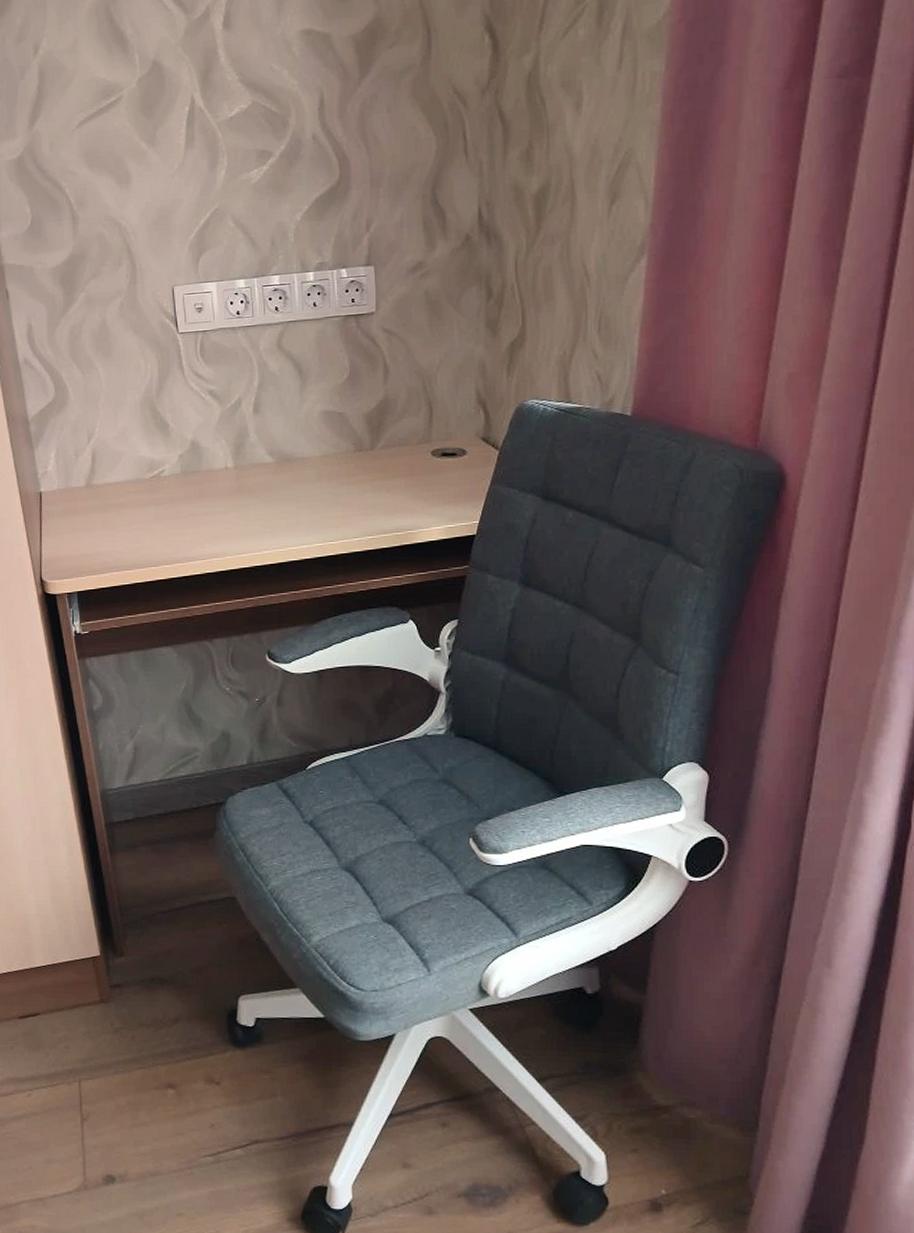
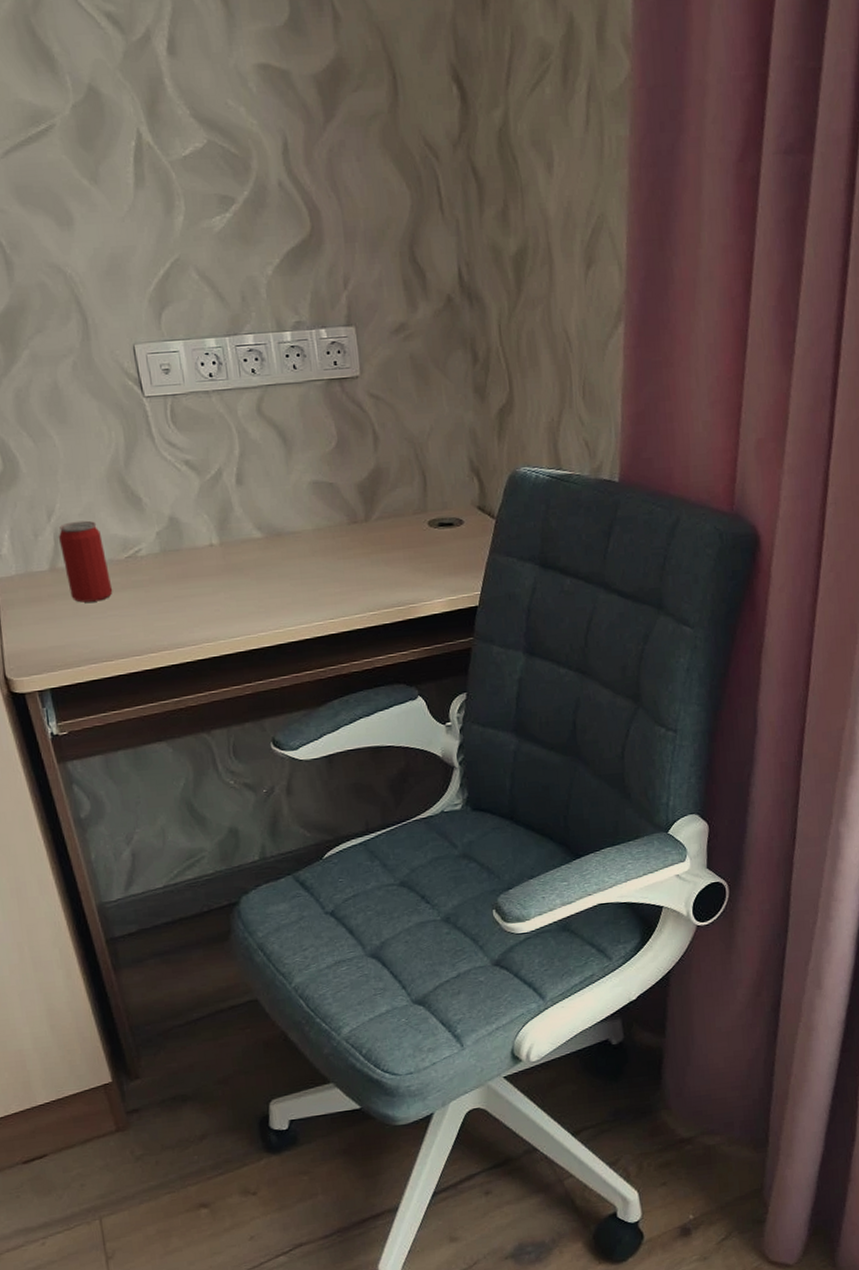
beverage can: none [95,443,137,516] -> present [58,520,113,603]

